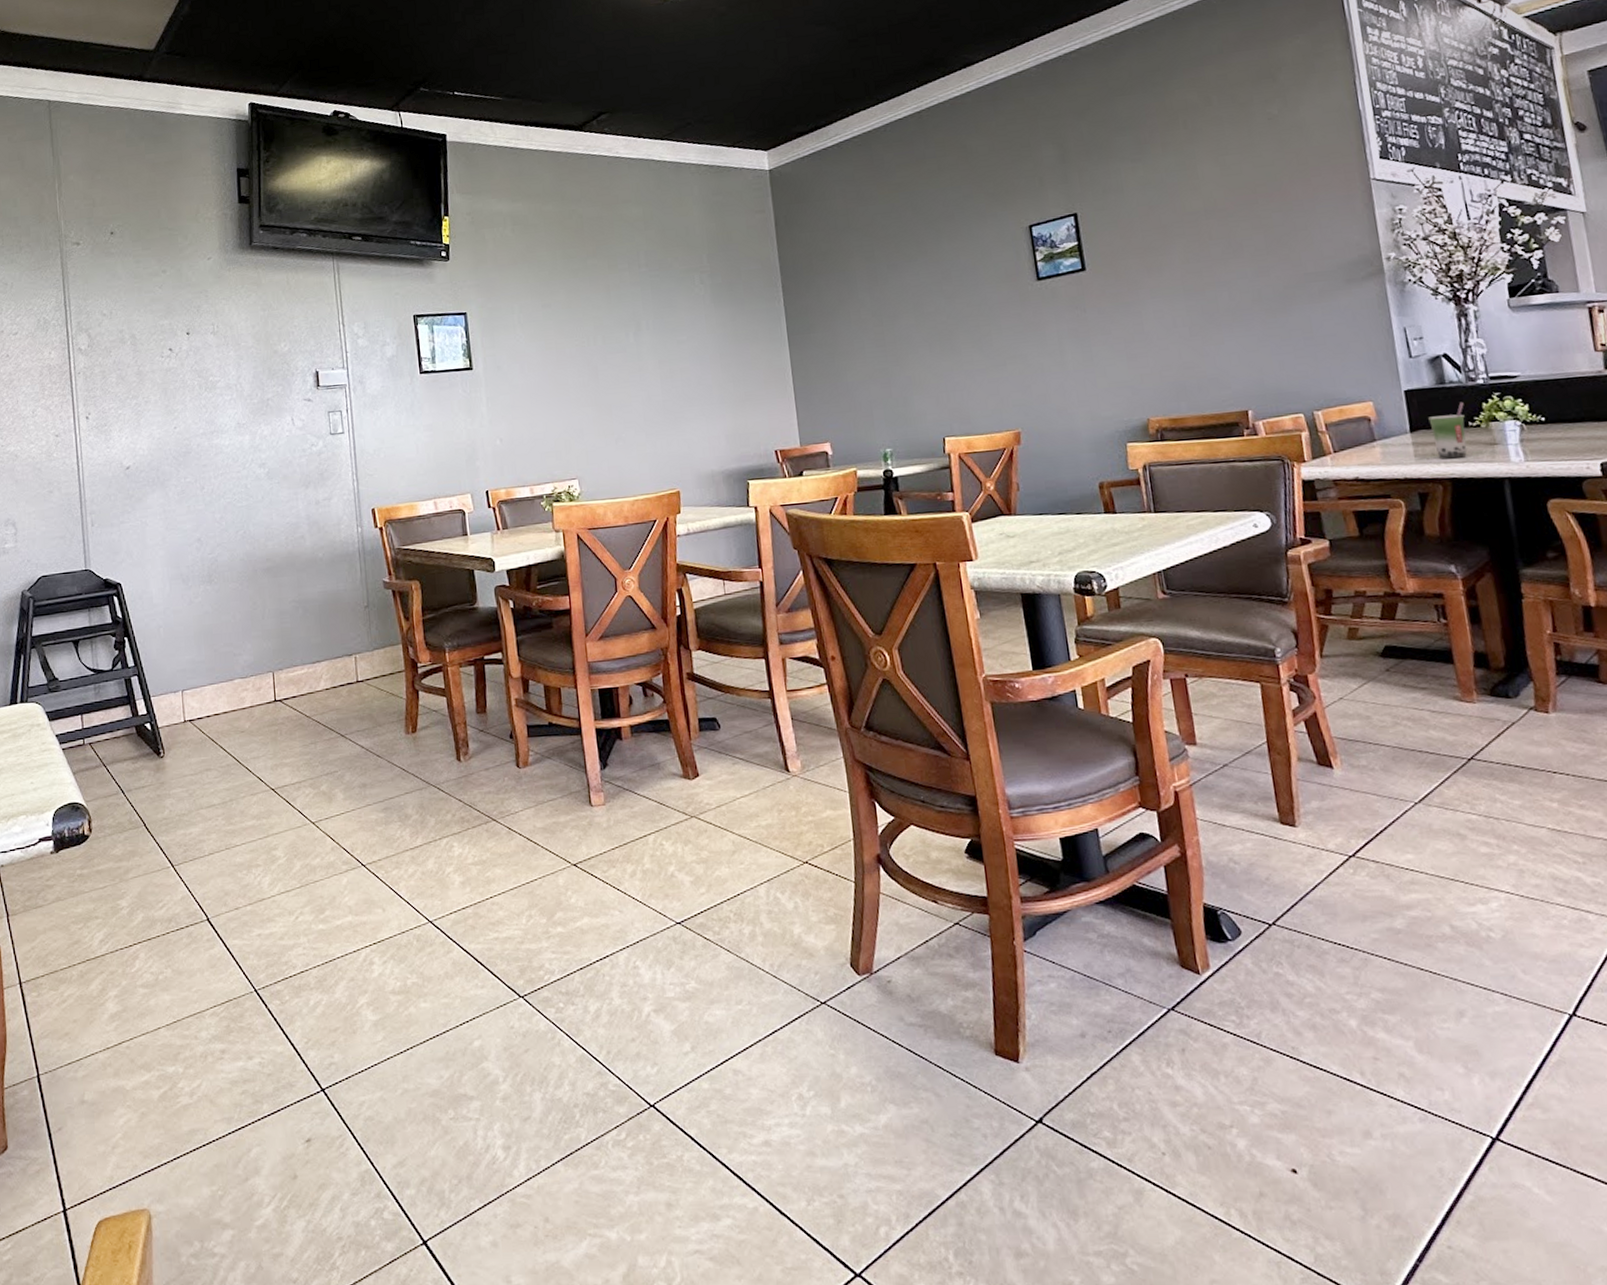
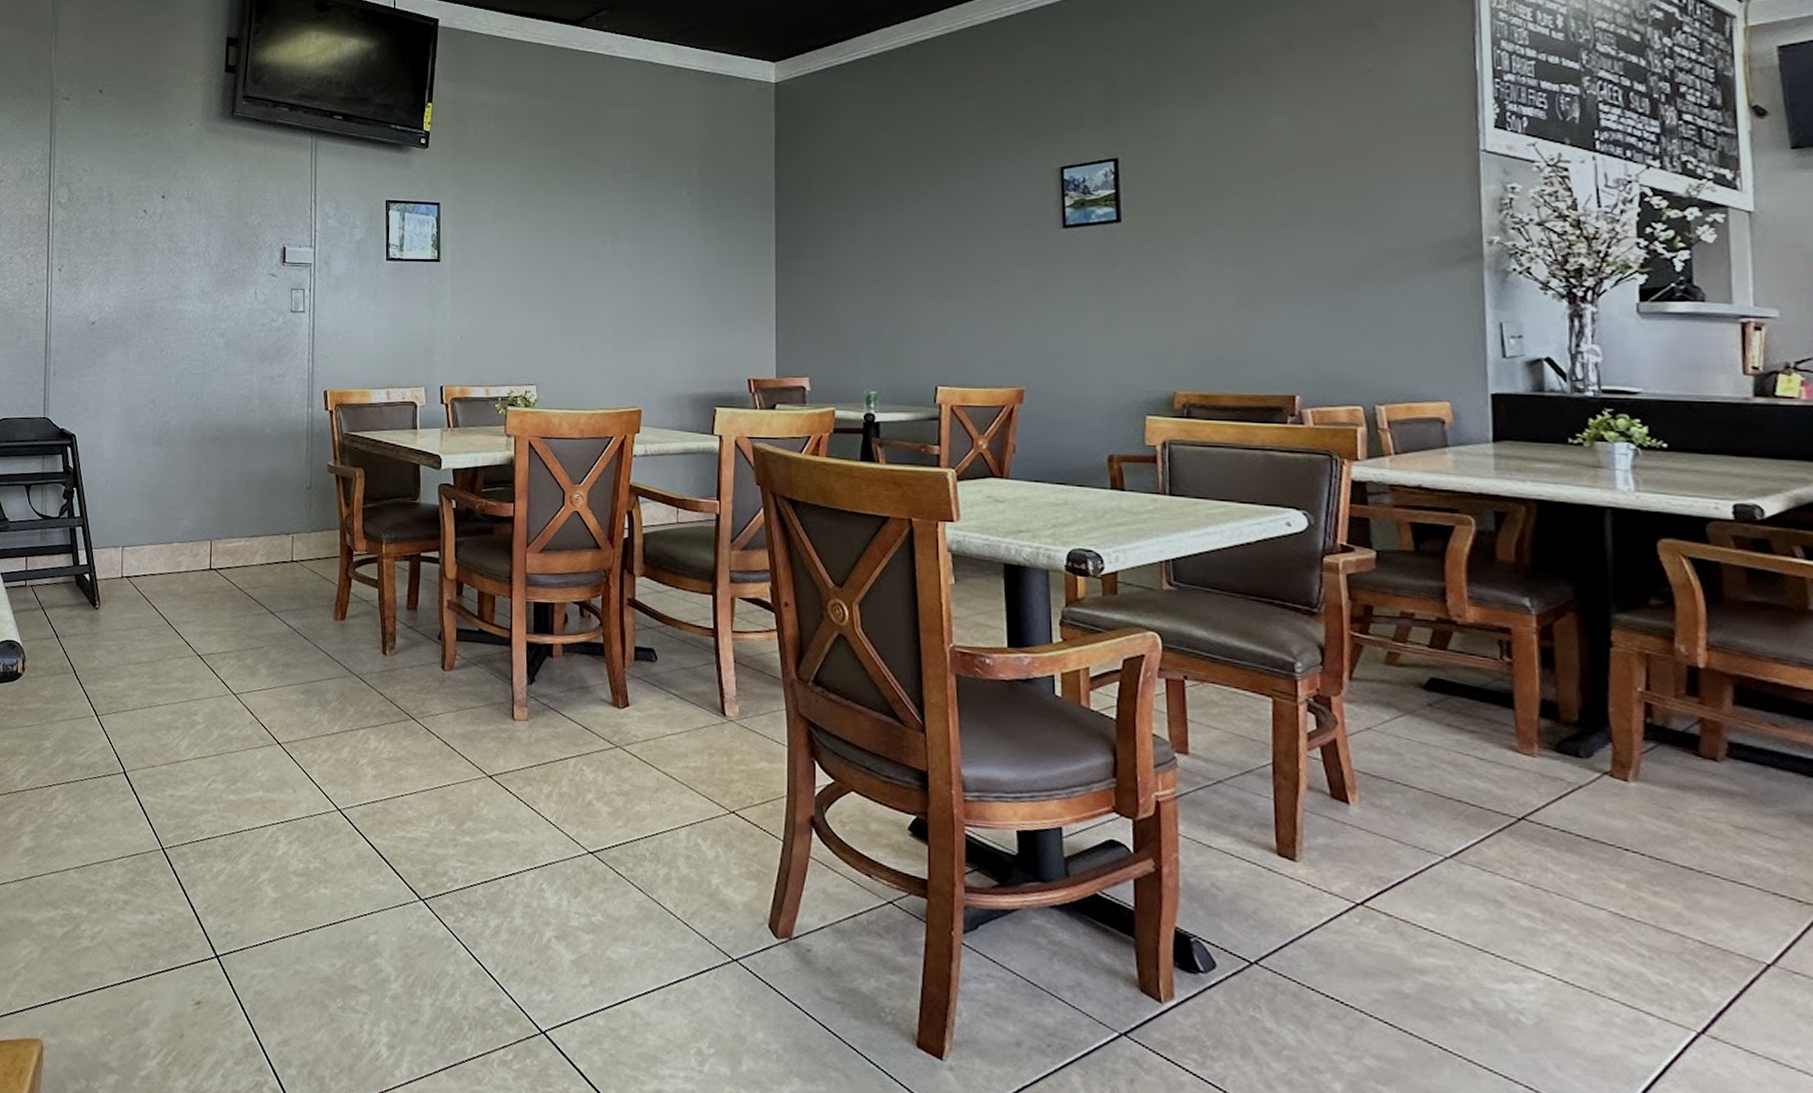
beverage cup: present [1428,401,1467,460] -> none [1518,414,1565,480]

